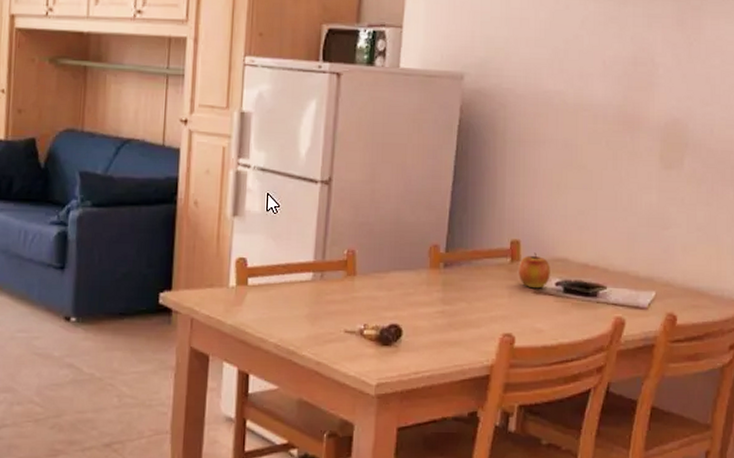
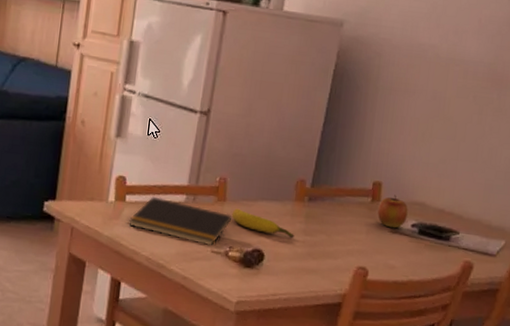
notepad: none [253,277,364,326] -> present [129,196,233,246]
banana: none [363,282,432,308] -> present [231,208,295,238]

